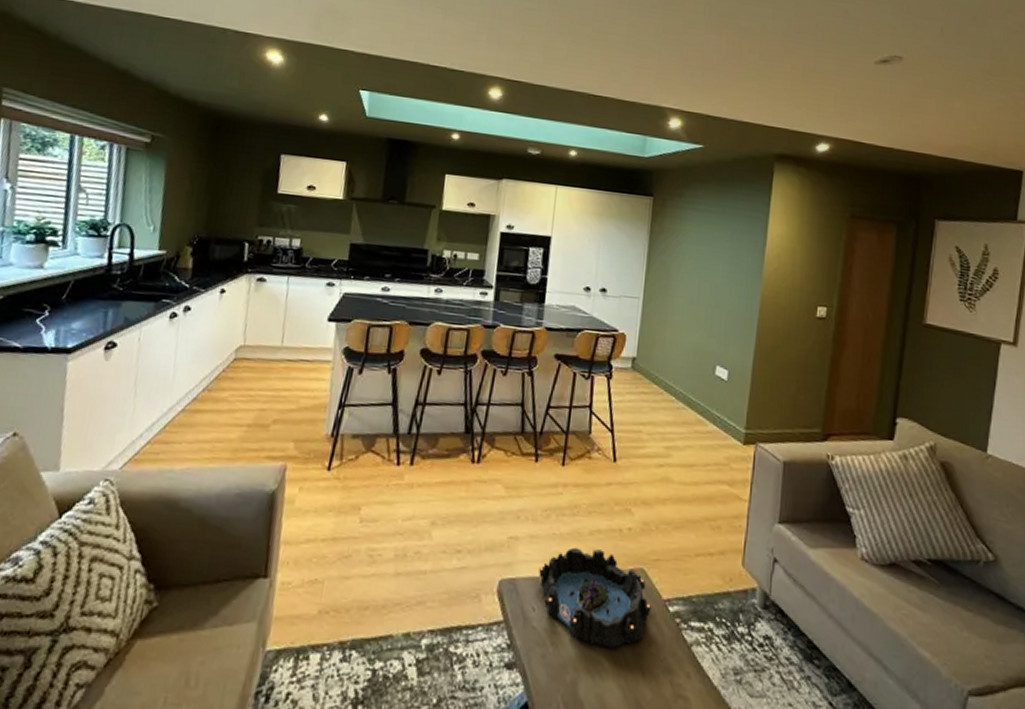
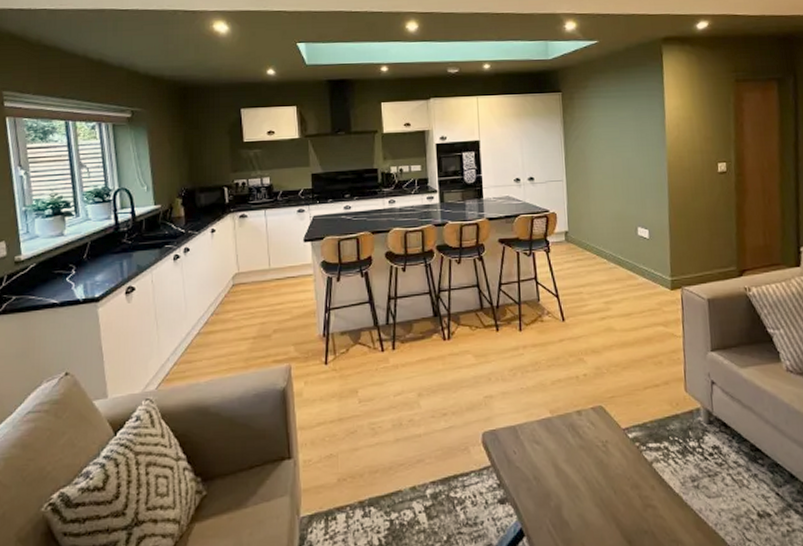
decorative bowl: present [538,547,651,649] -> none [514,396,613,475]

